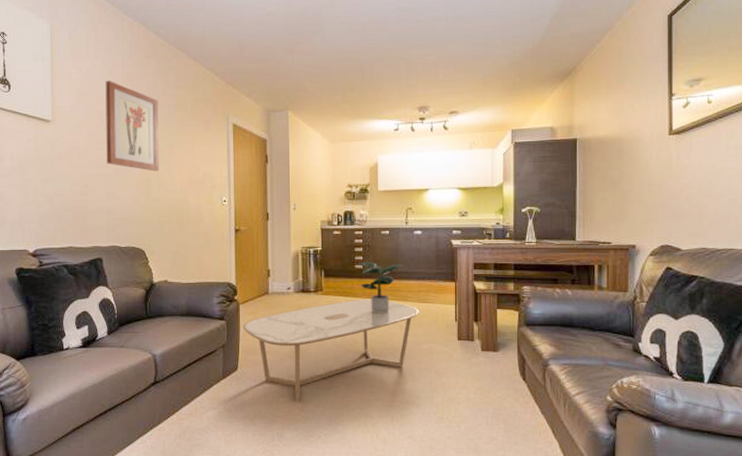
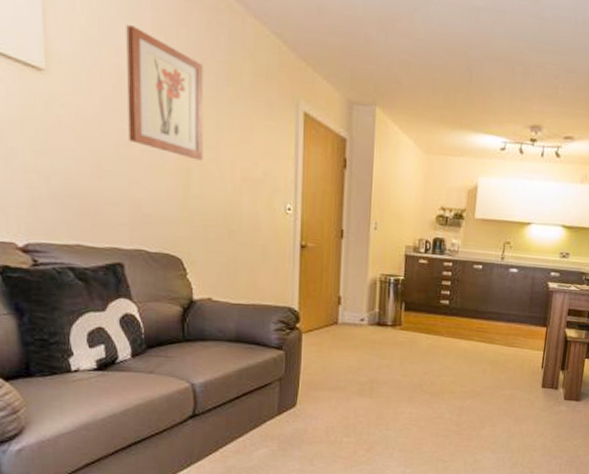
coffee table: present [242,299,420,403] -> none [304,337,506,444]
potted plant: present [359,262,403,314] -> none [444,297,494,355]

